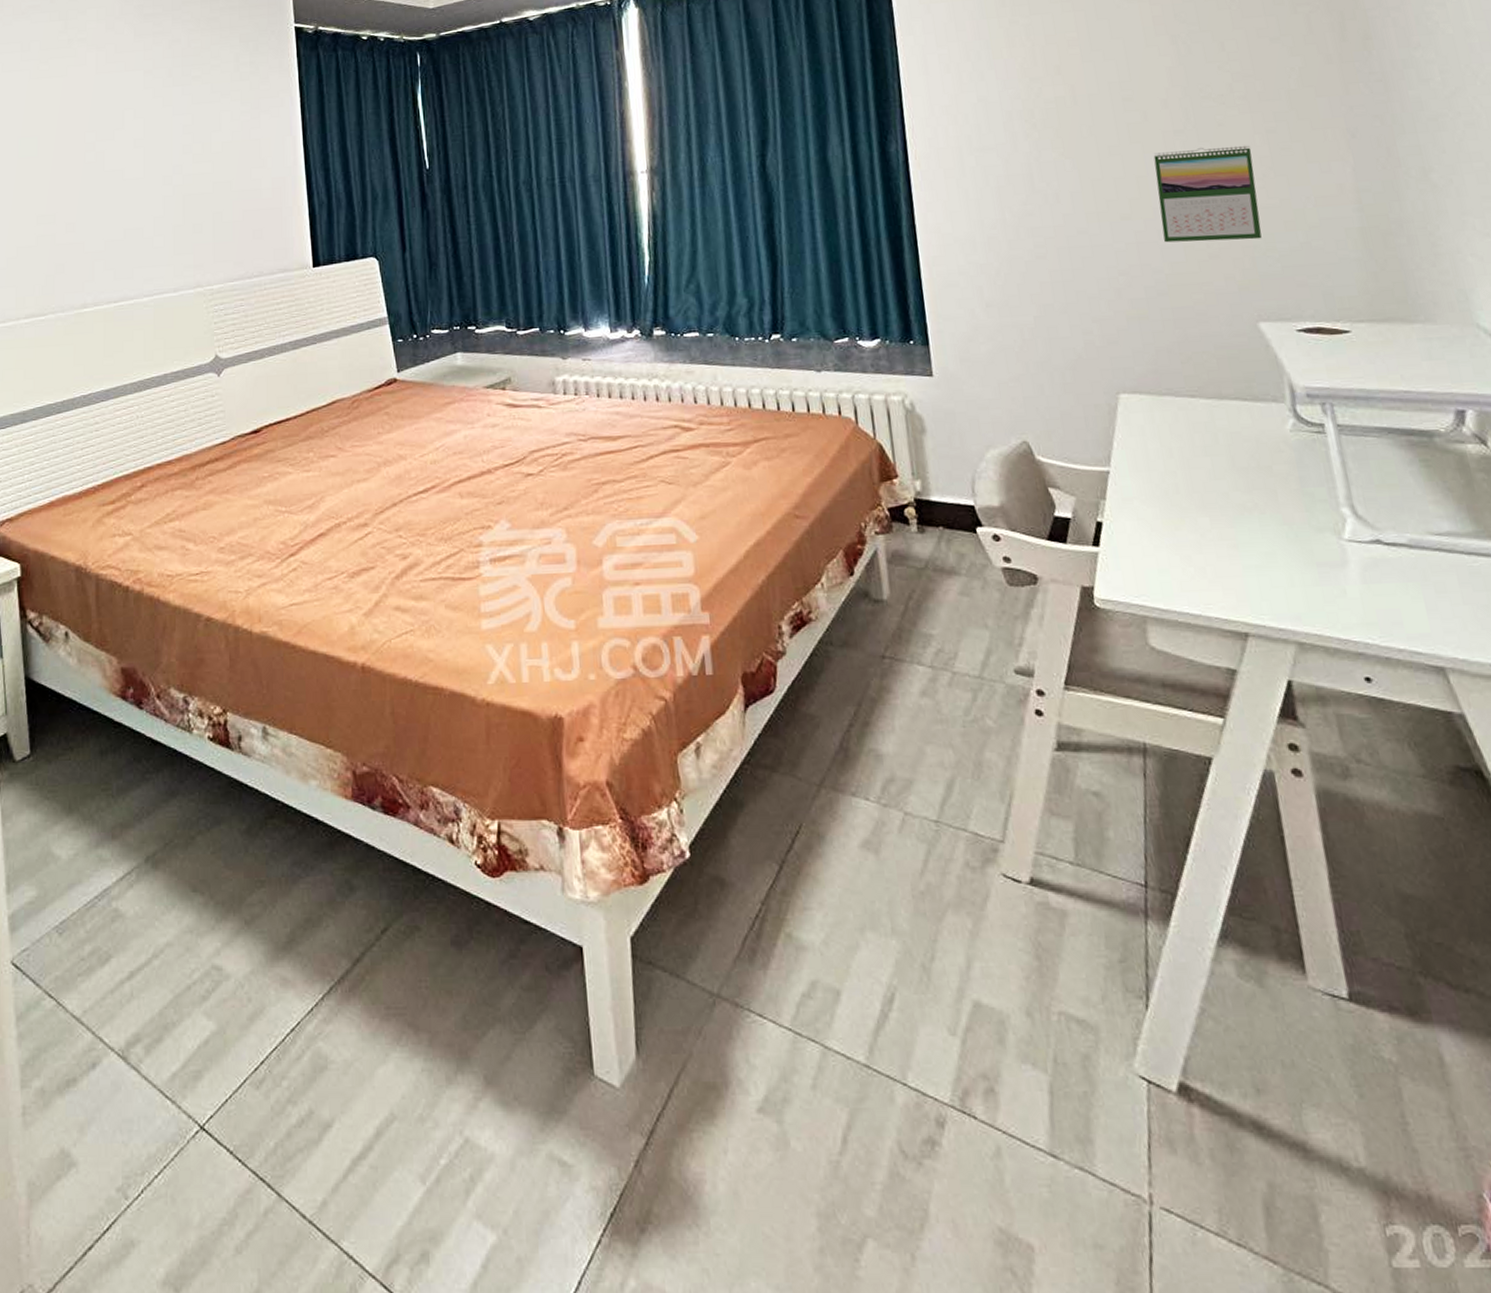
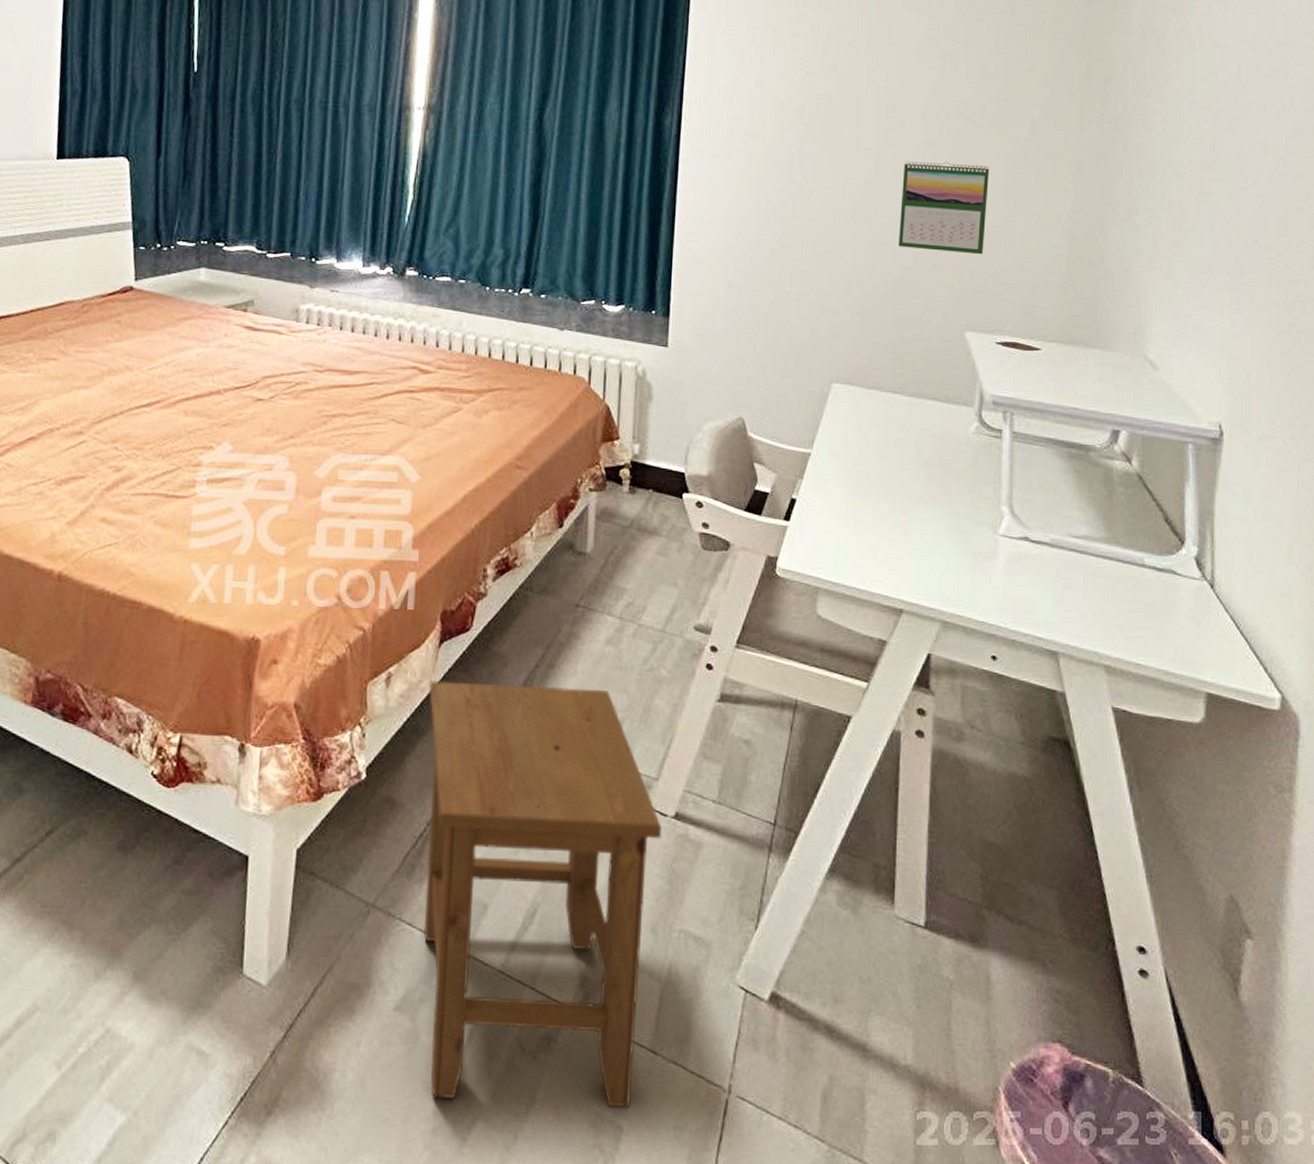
stool: none [740,745,1038,1223] -> present [423,681,661,1108]

